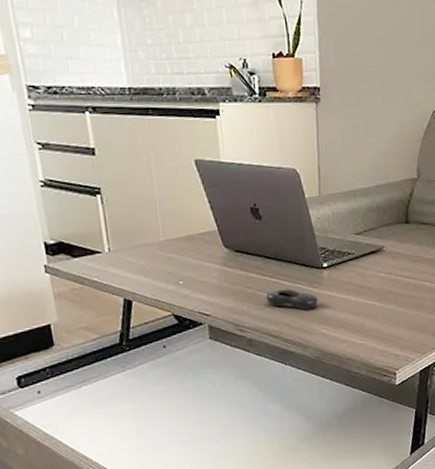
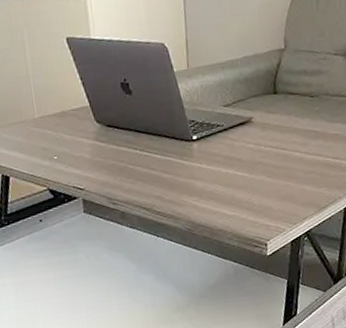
computer mouse: present [266,287,318,310] -> none [137,161,189,183]

